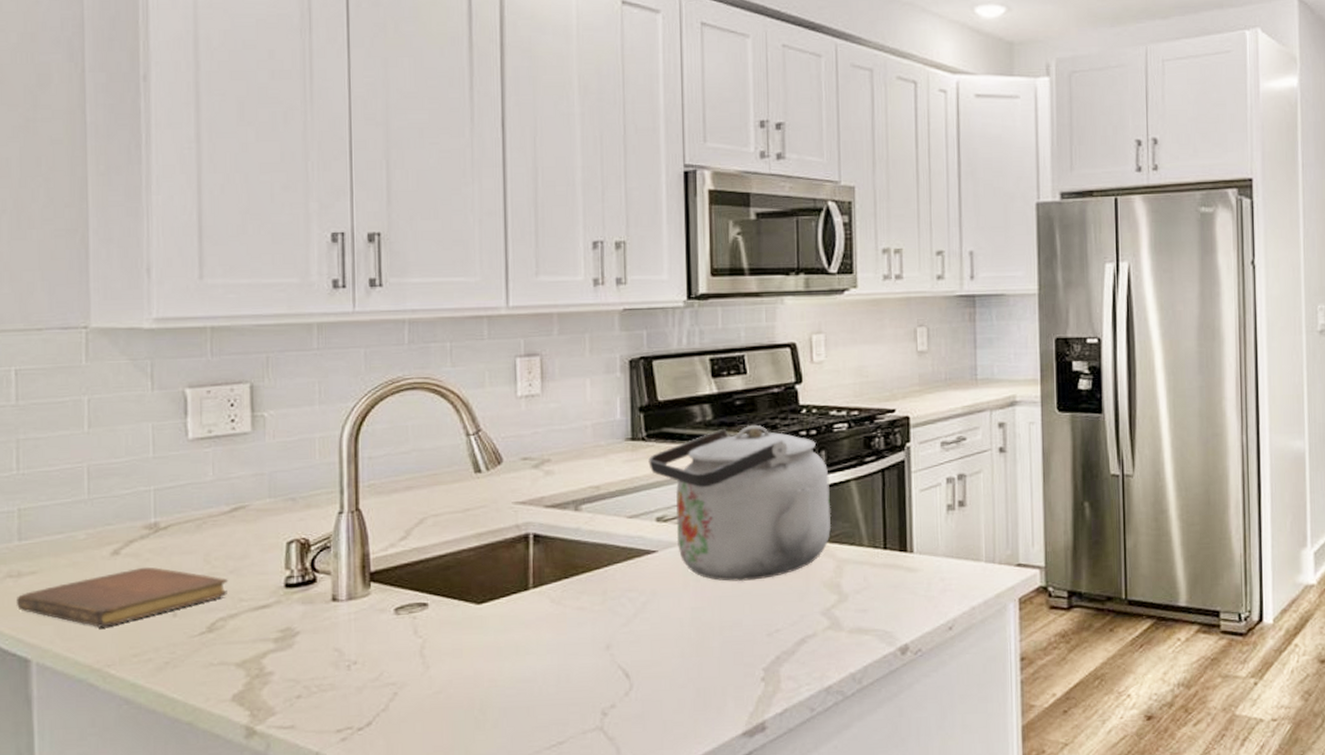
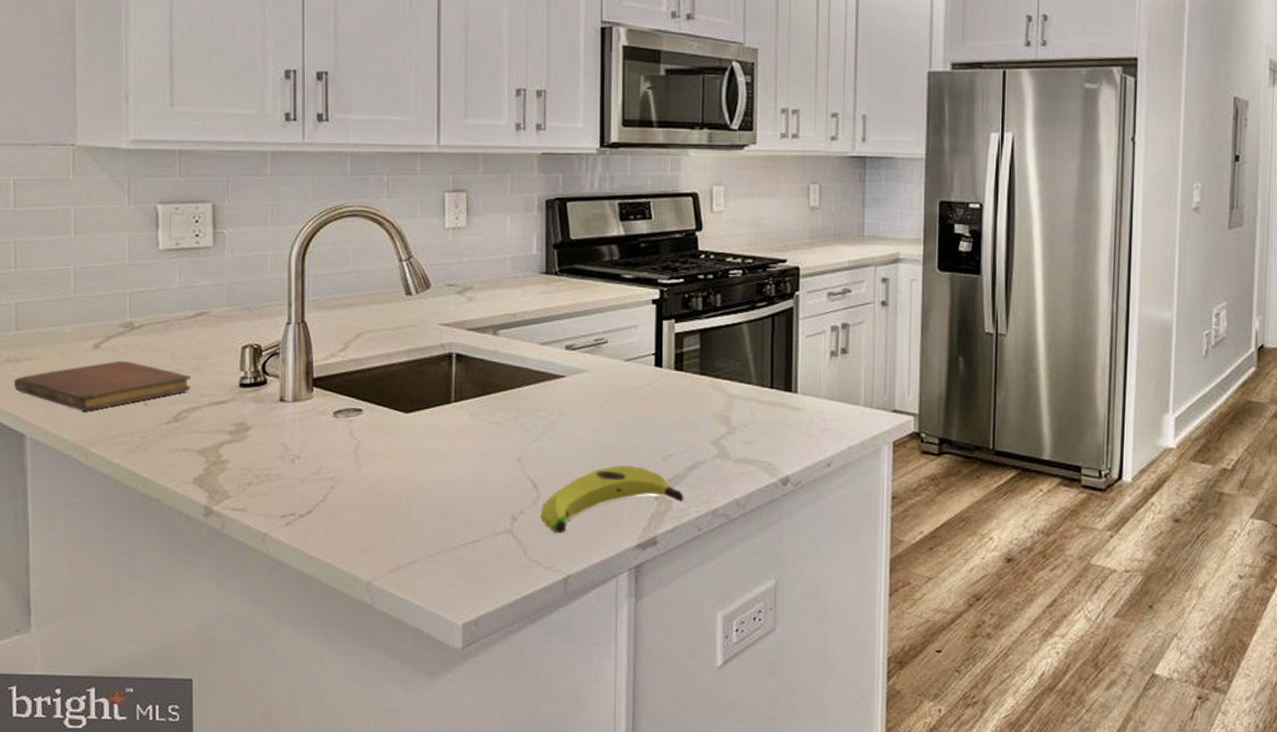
banana: none [634,644,794,727] -> present [540,465,684,534]
kettle: present [648,424,832,582] -> none [560,266,724,409]

